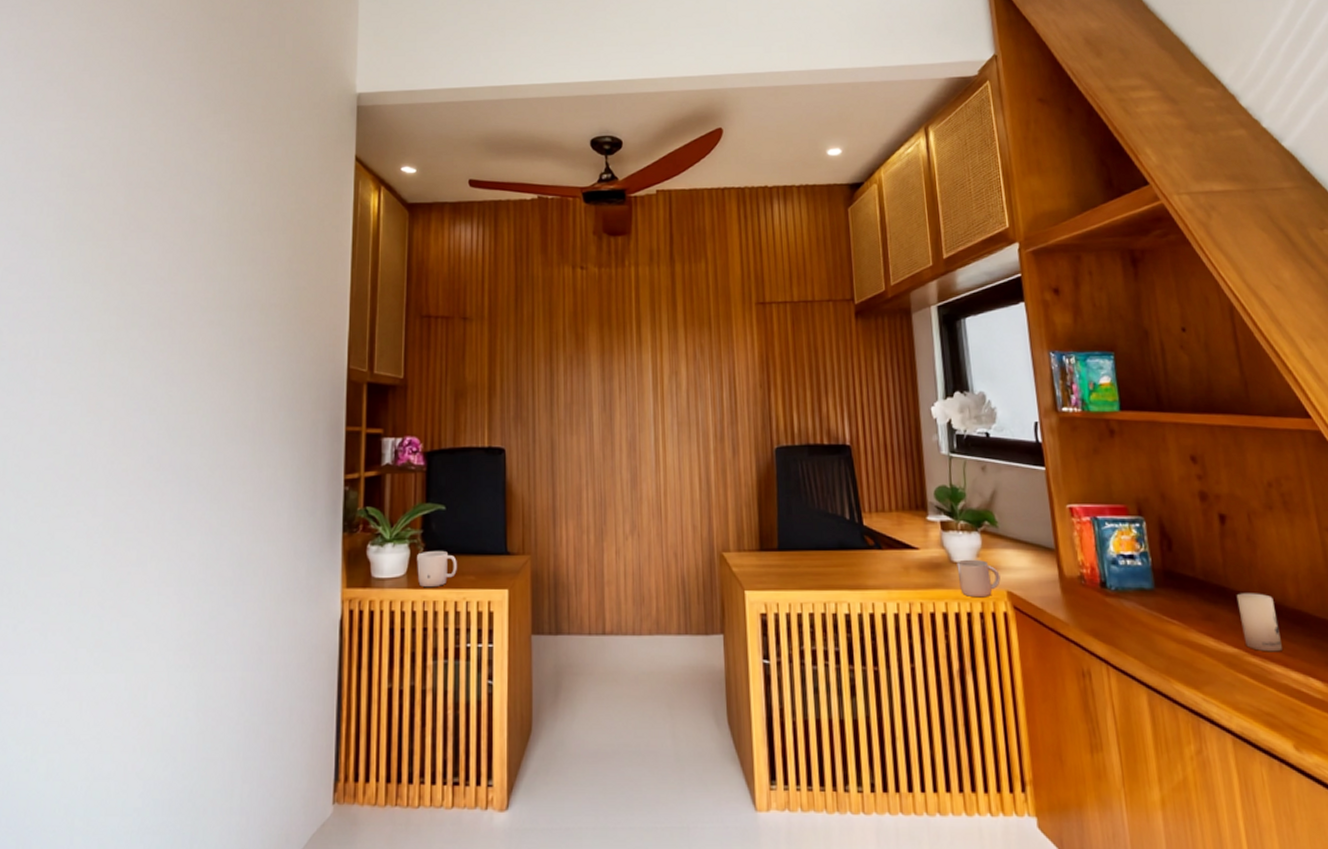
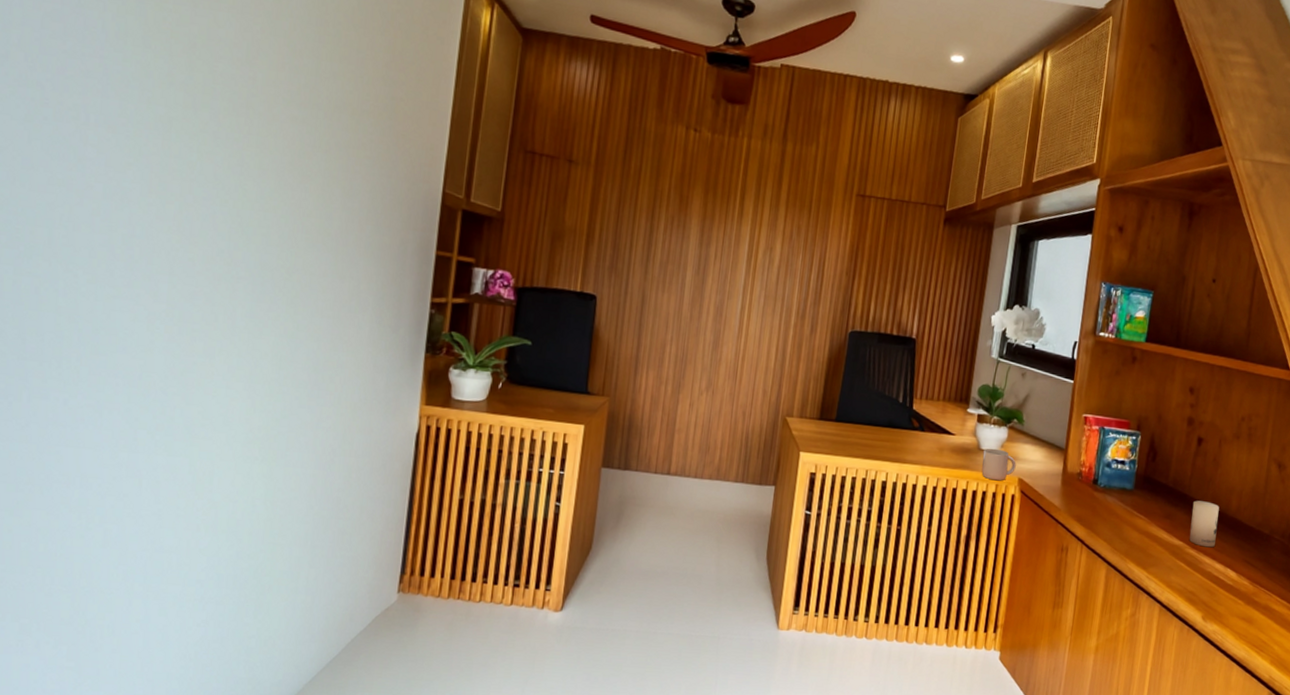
mug: present [417,550,457,588] -> none [497,381,538,415]

